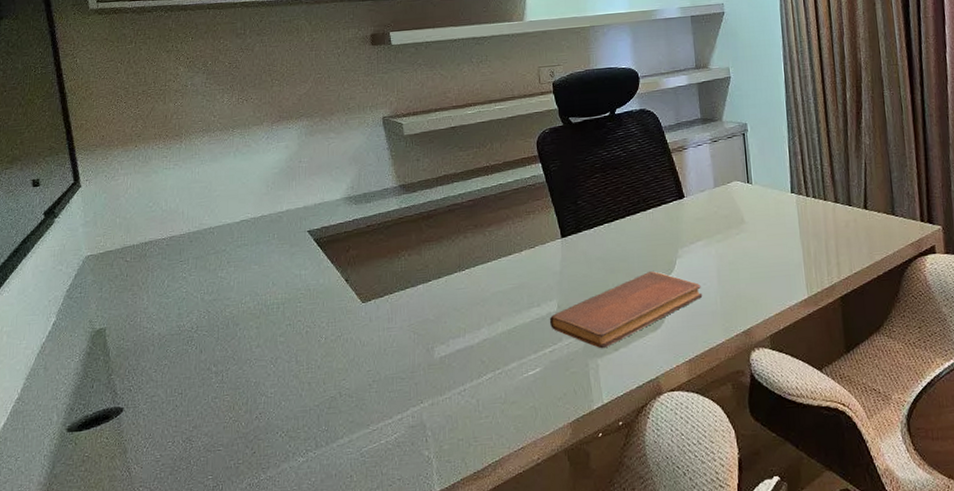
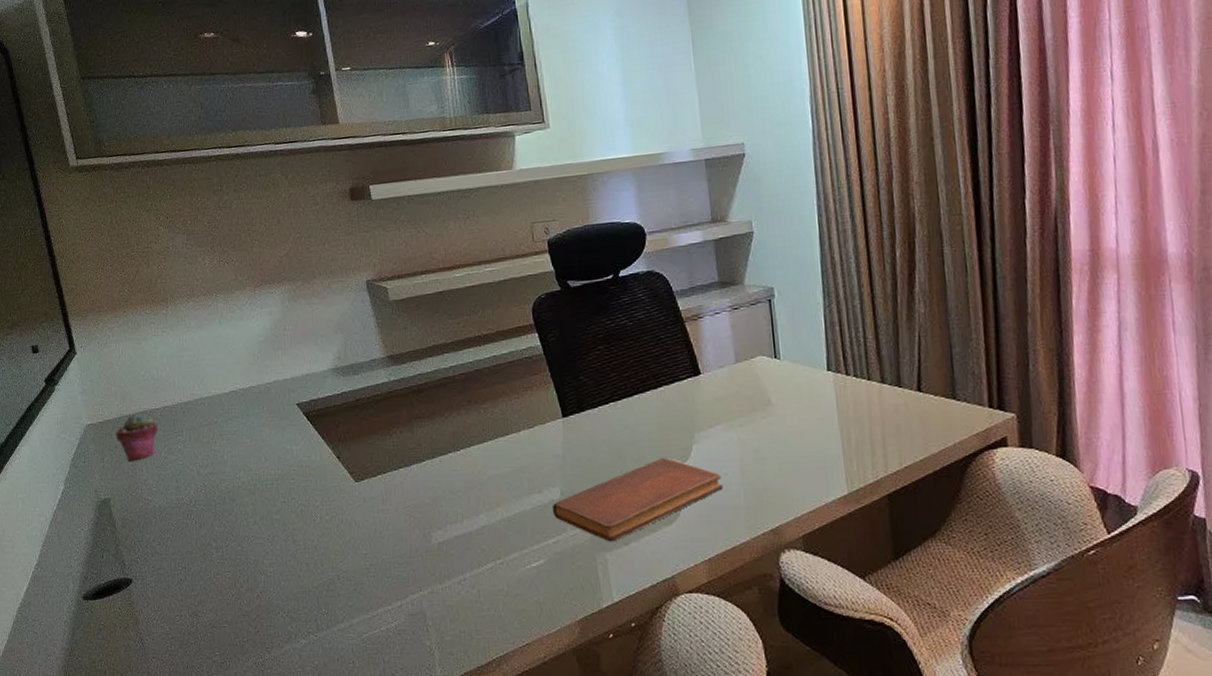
potted succulent: none [117,243,163,291] -> present [115,413,158,462]

